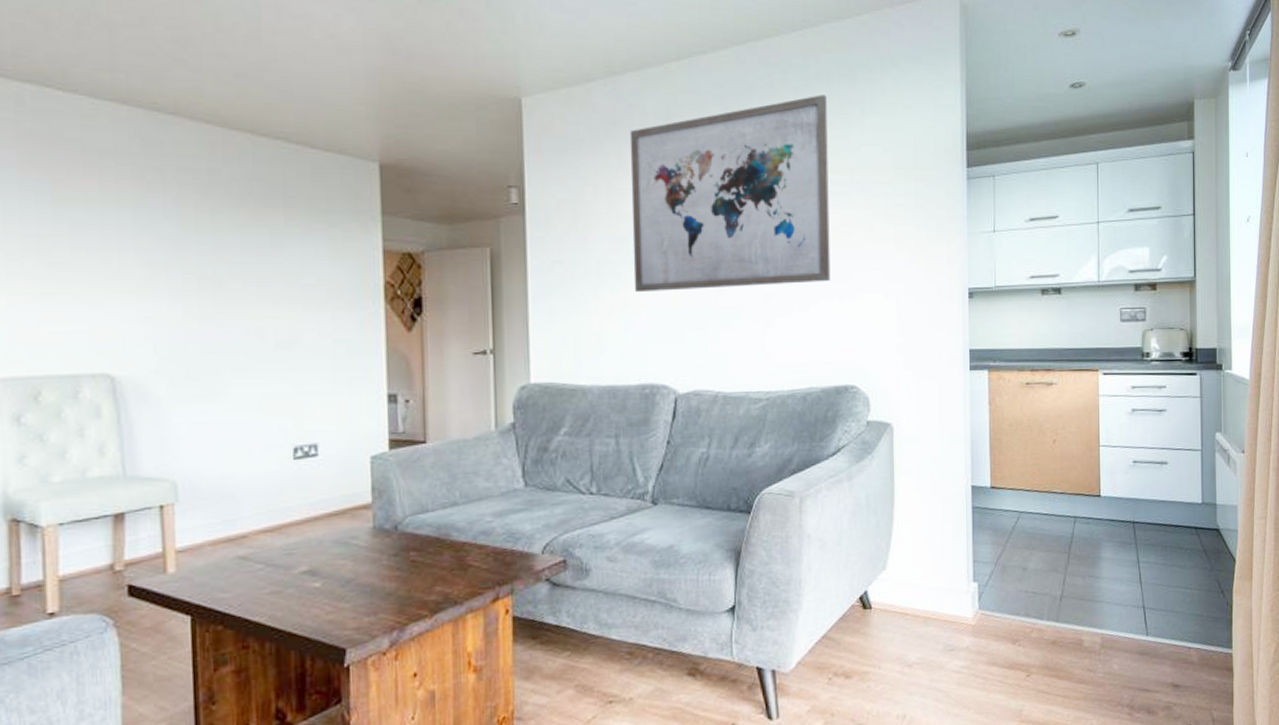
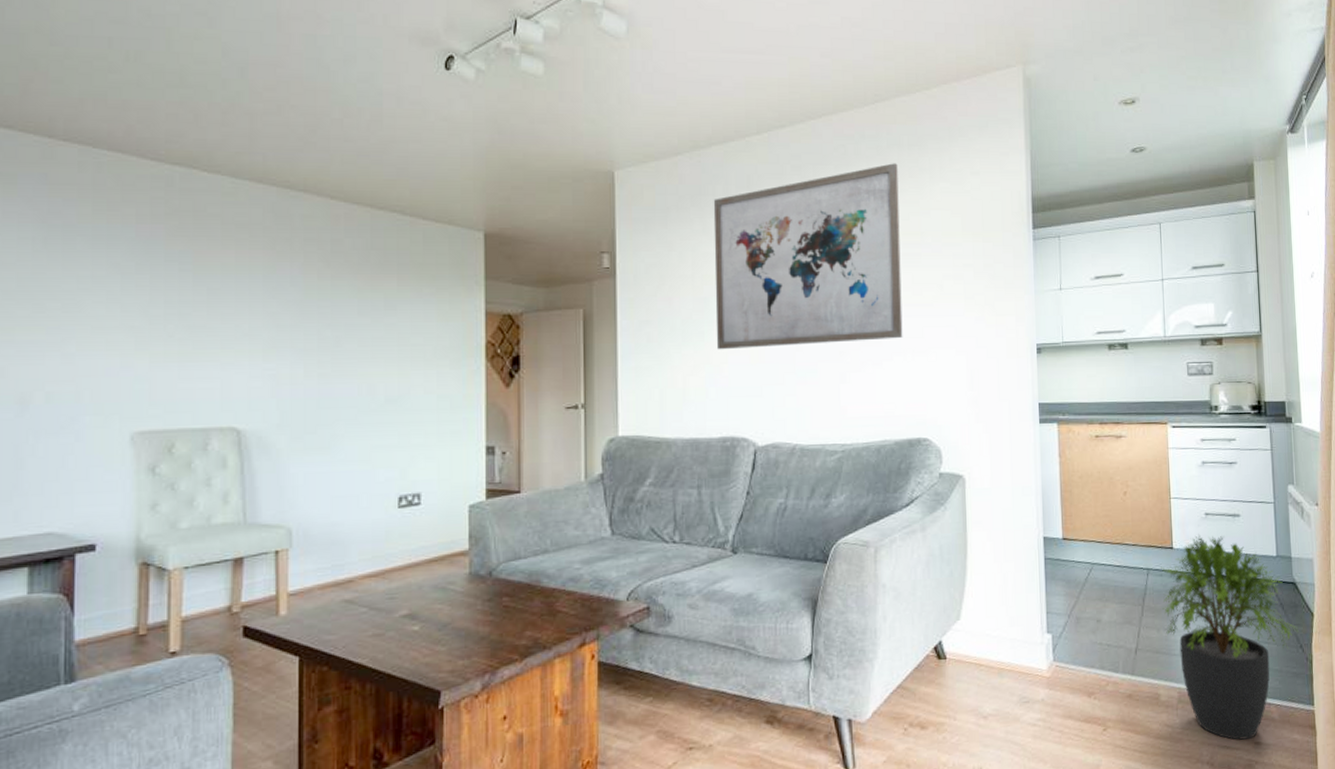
potted plant: none [1088,481,1220,683] -> present [1161,534,1299,740]

